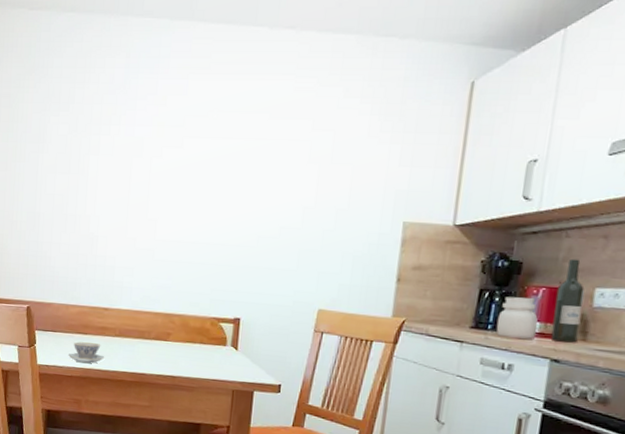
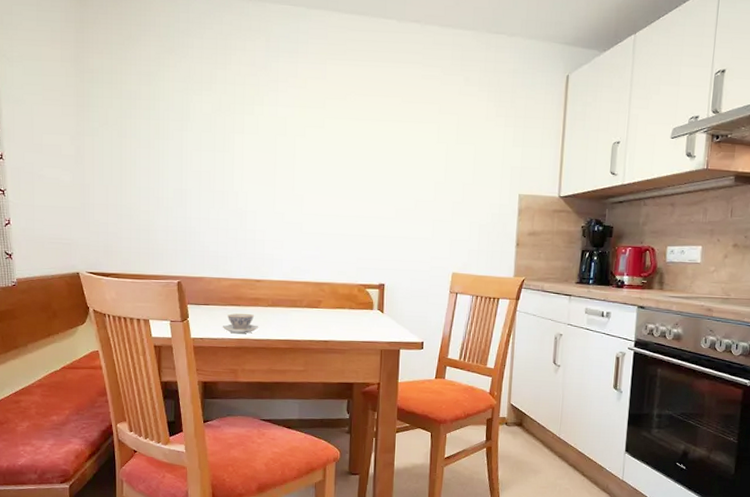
jar: present [496,296,538,340] -> none [596,256,627,291]
wine bottle: present [550,258,585,343] -> none [637,223,660,292]

